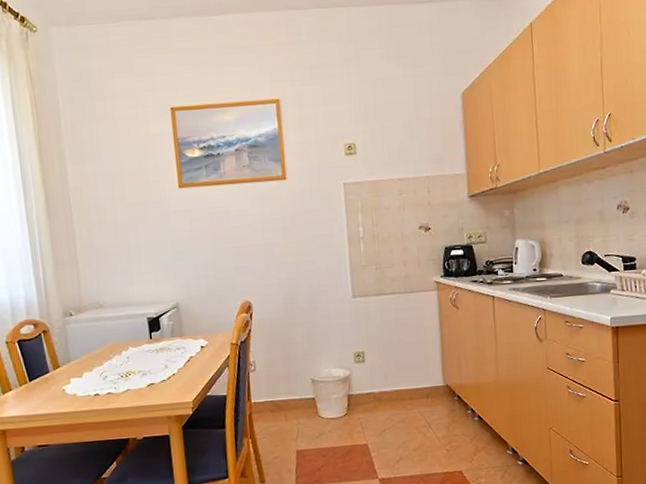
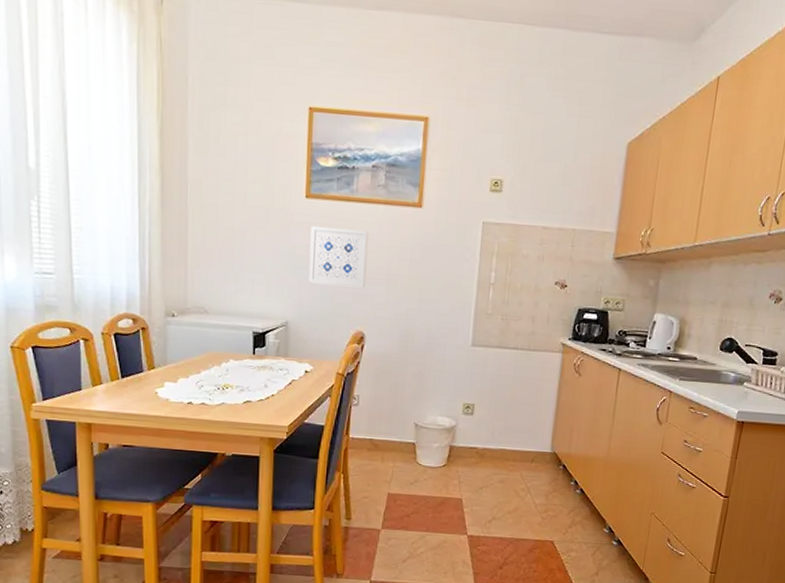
wall art: none [187,209,245,265] -> present [308,225,369,288]

